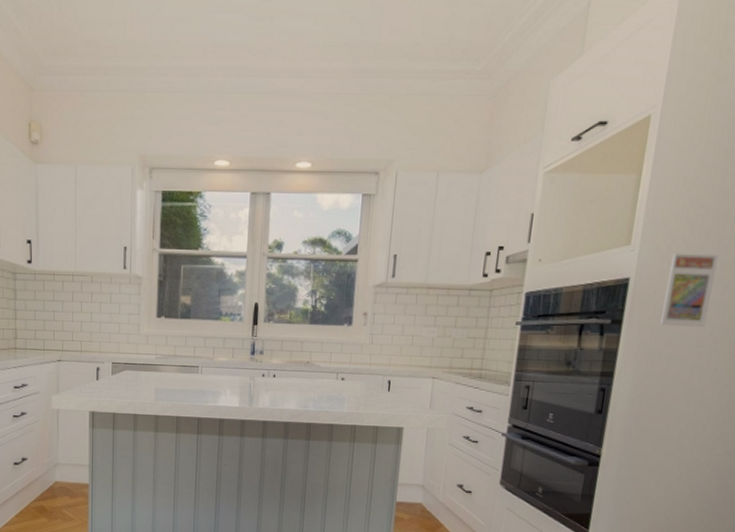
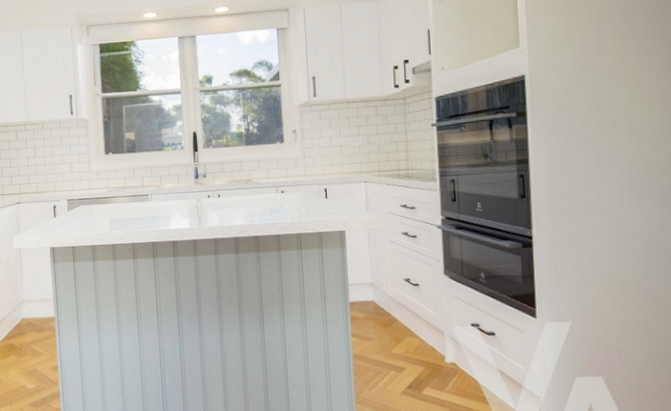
trading card display case: present [660,253,719,327] -> none [558,47,601,113]

